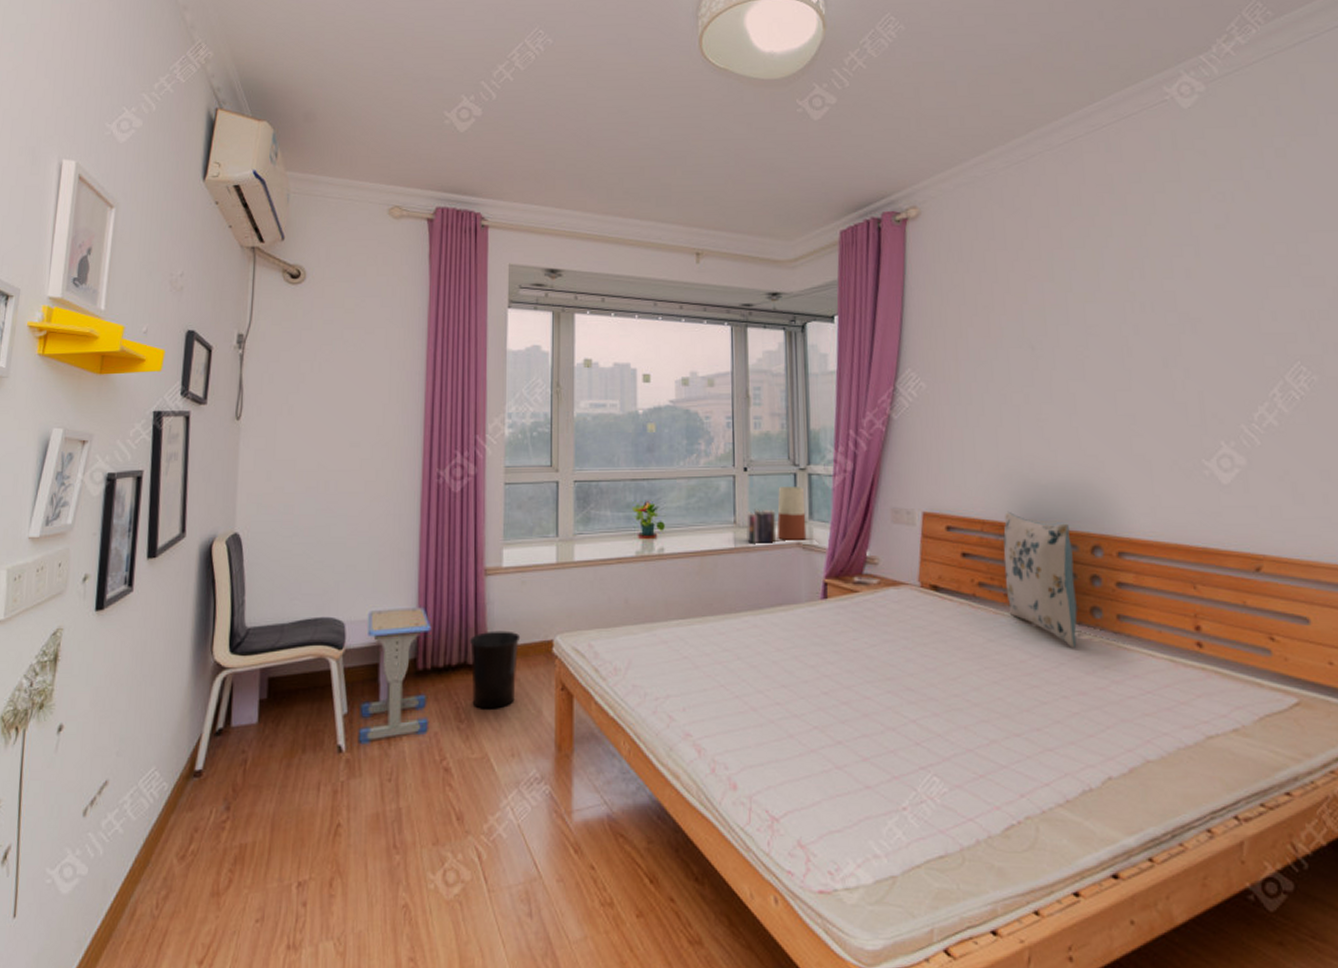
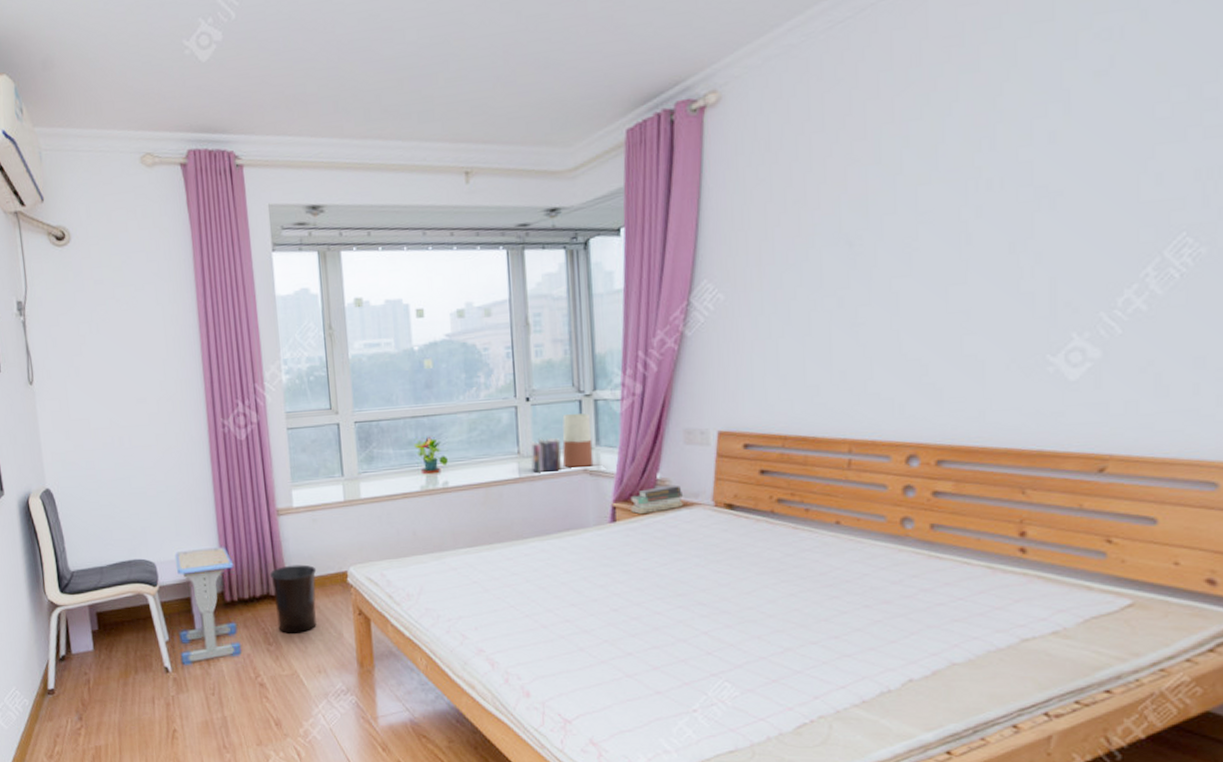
books: none [841,563,891,593] -> present [630,484,683,515]
pillow: present [1003,511,1078,648] -> none [806,424,886,559]

